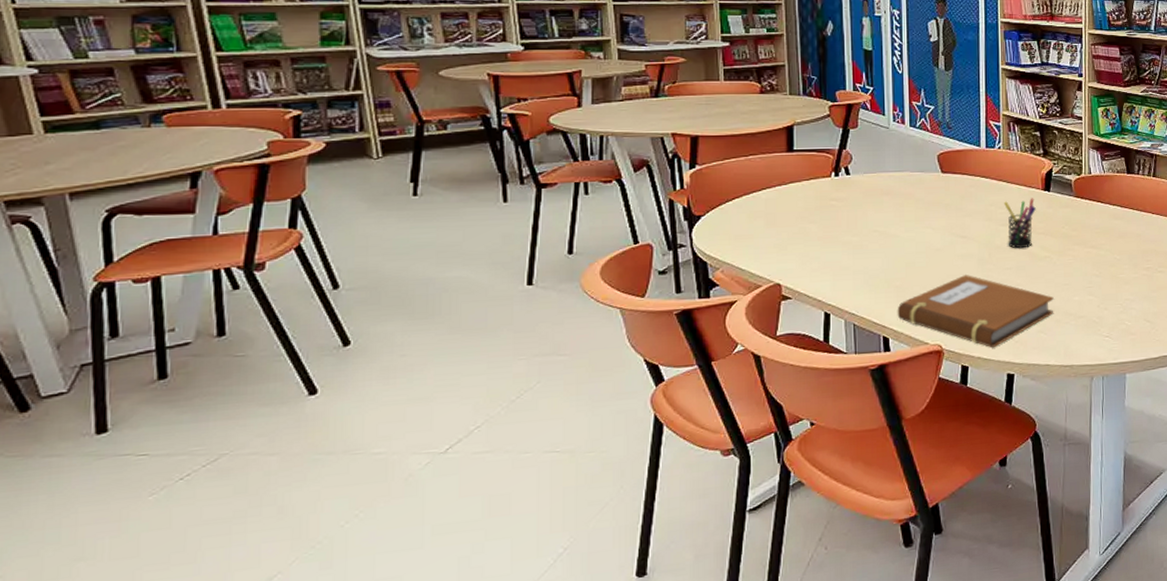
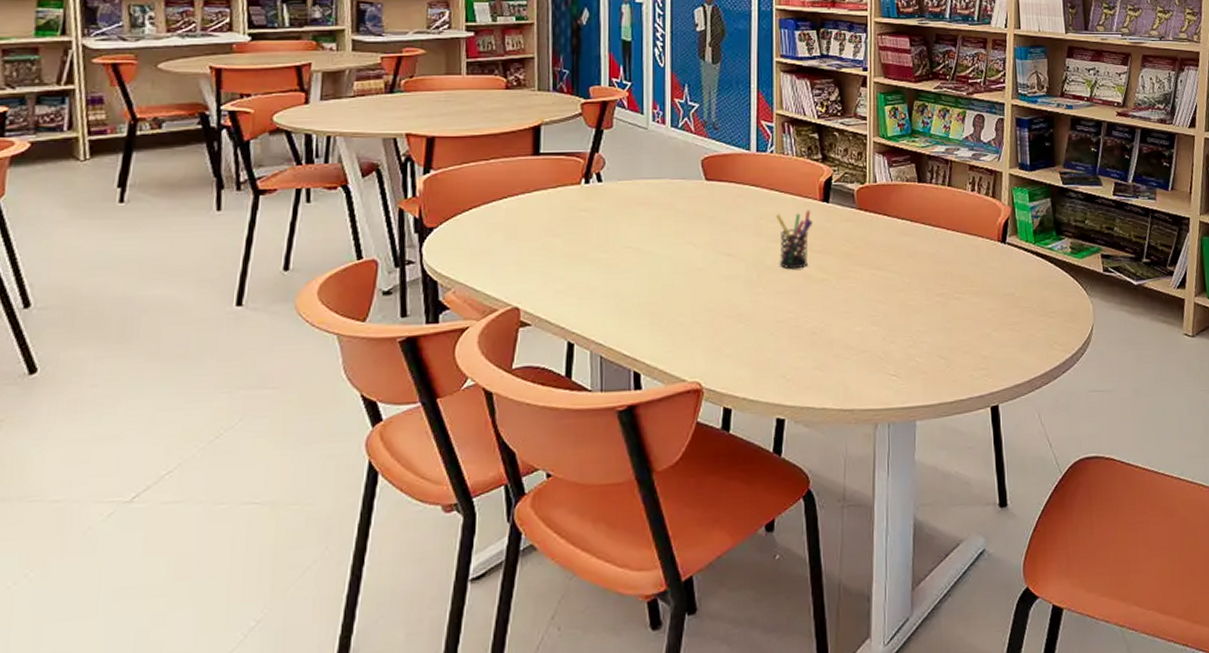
notebook: present [897,275,1054,347] -> none [650,299,832,386]

